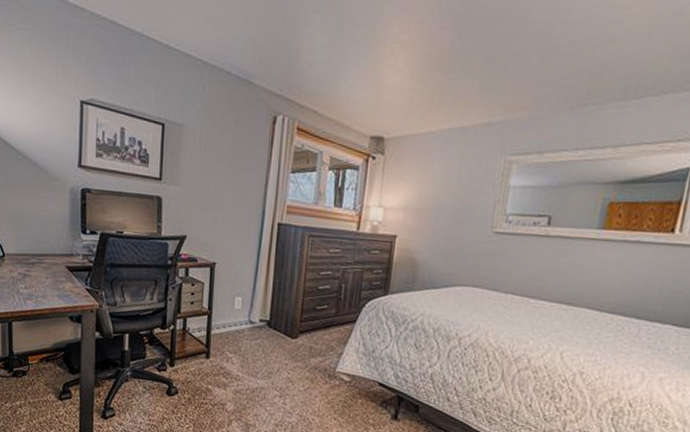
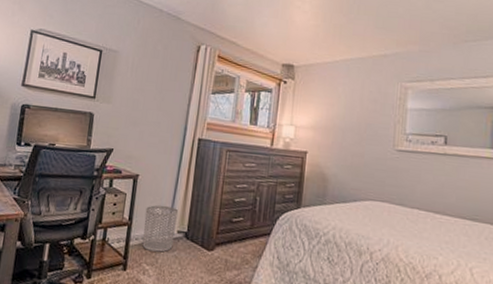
waste bin: none [224,293,260,341] -> present [142,205,179,253]

